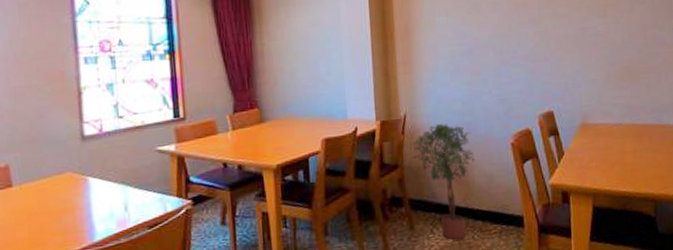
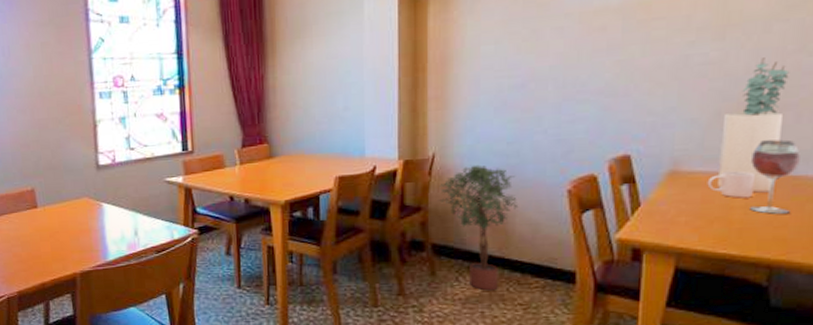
cup: none [607,122,638,145] -> present [707,170,755,199]
vase: none [611,31,650,140] -> present [716,57,790,193]
wineglass: none [633,96,664,157] -> present [750,139,801,214]

